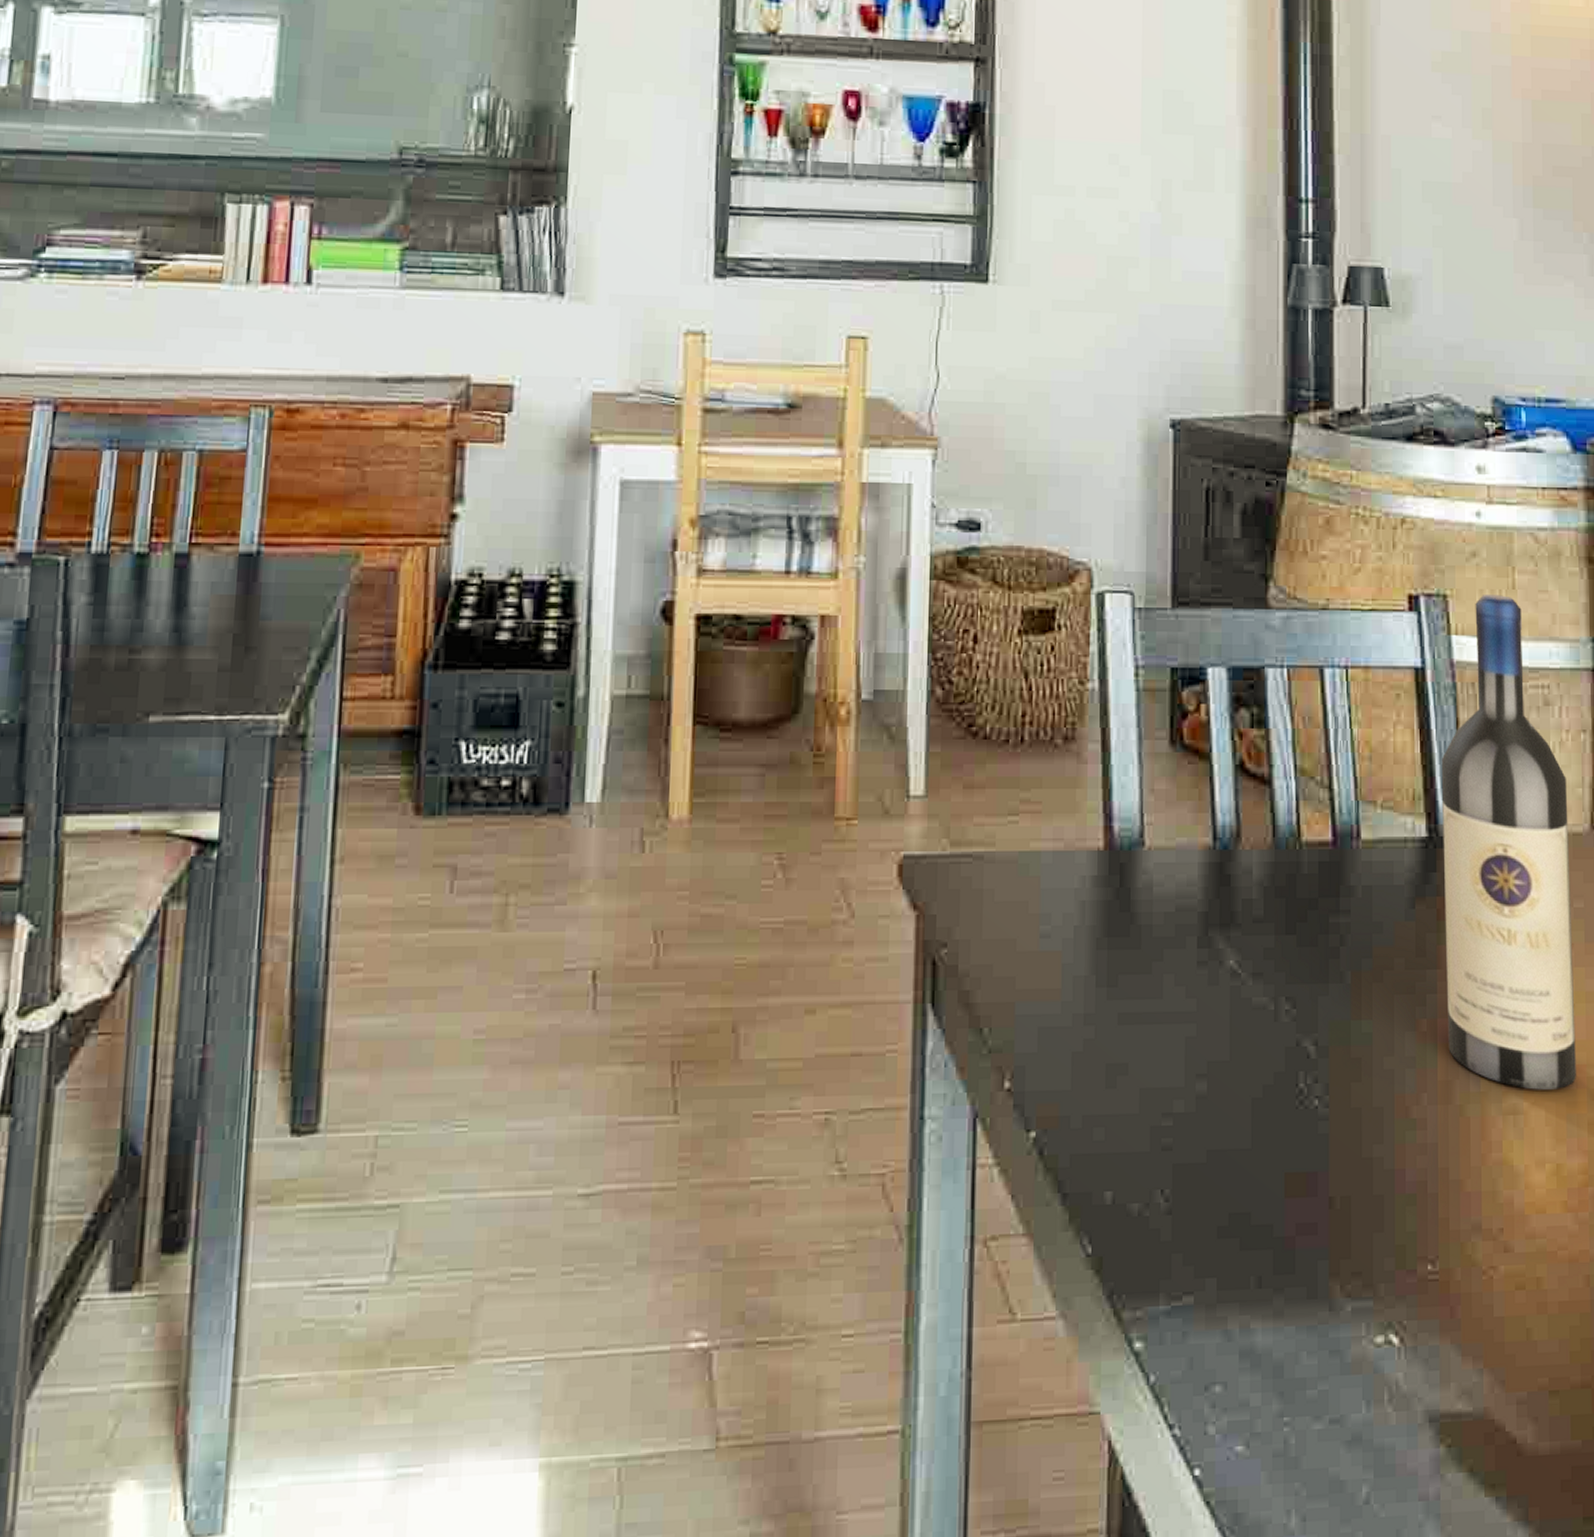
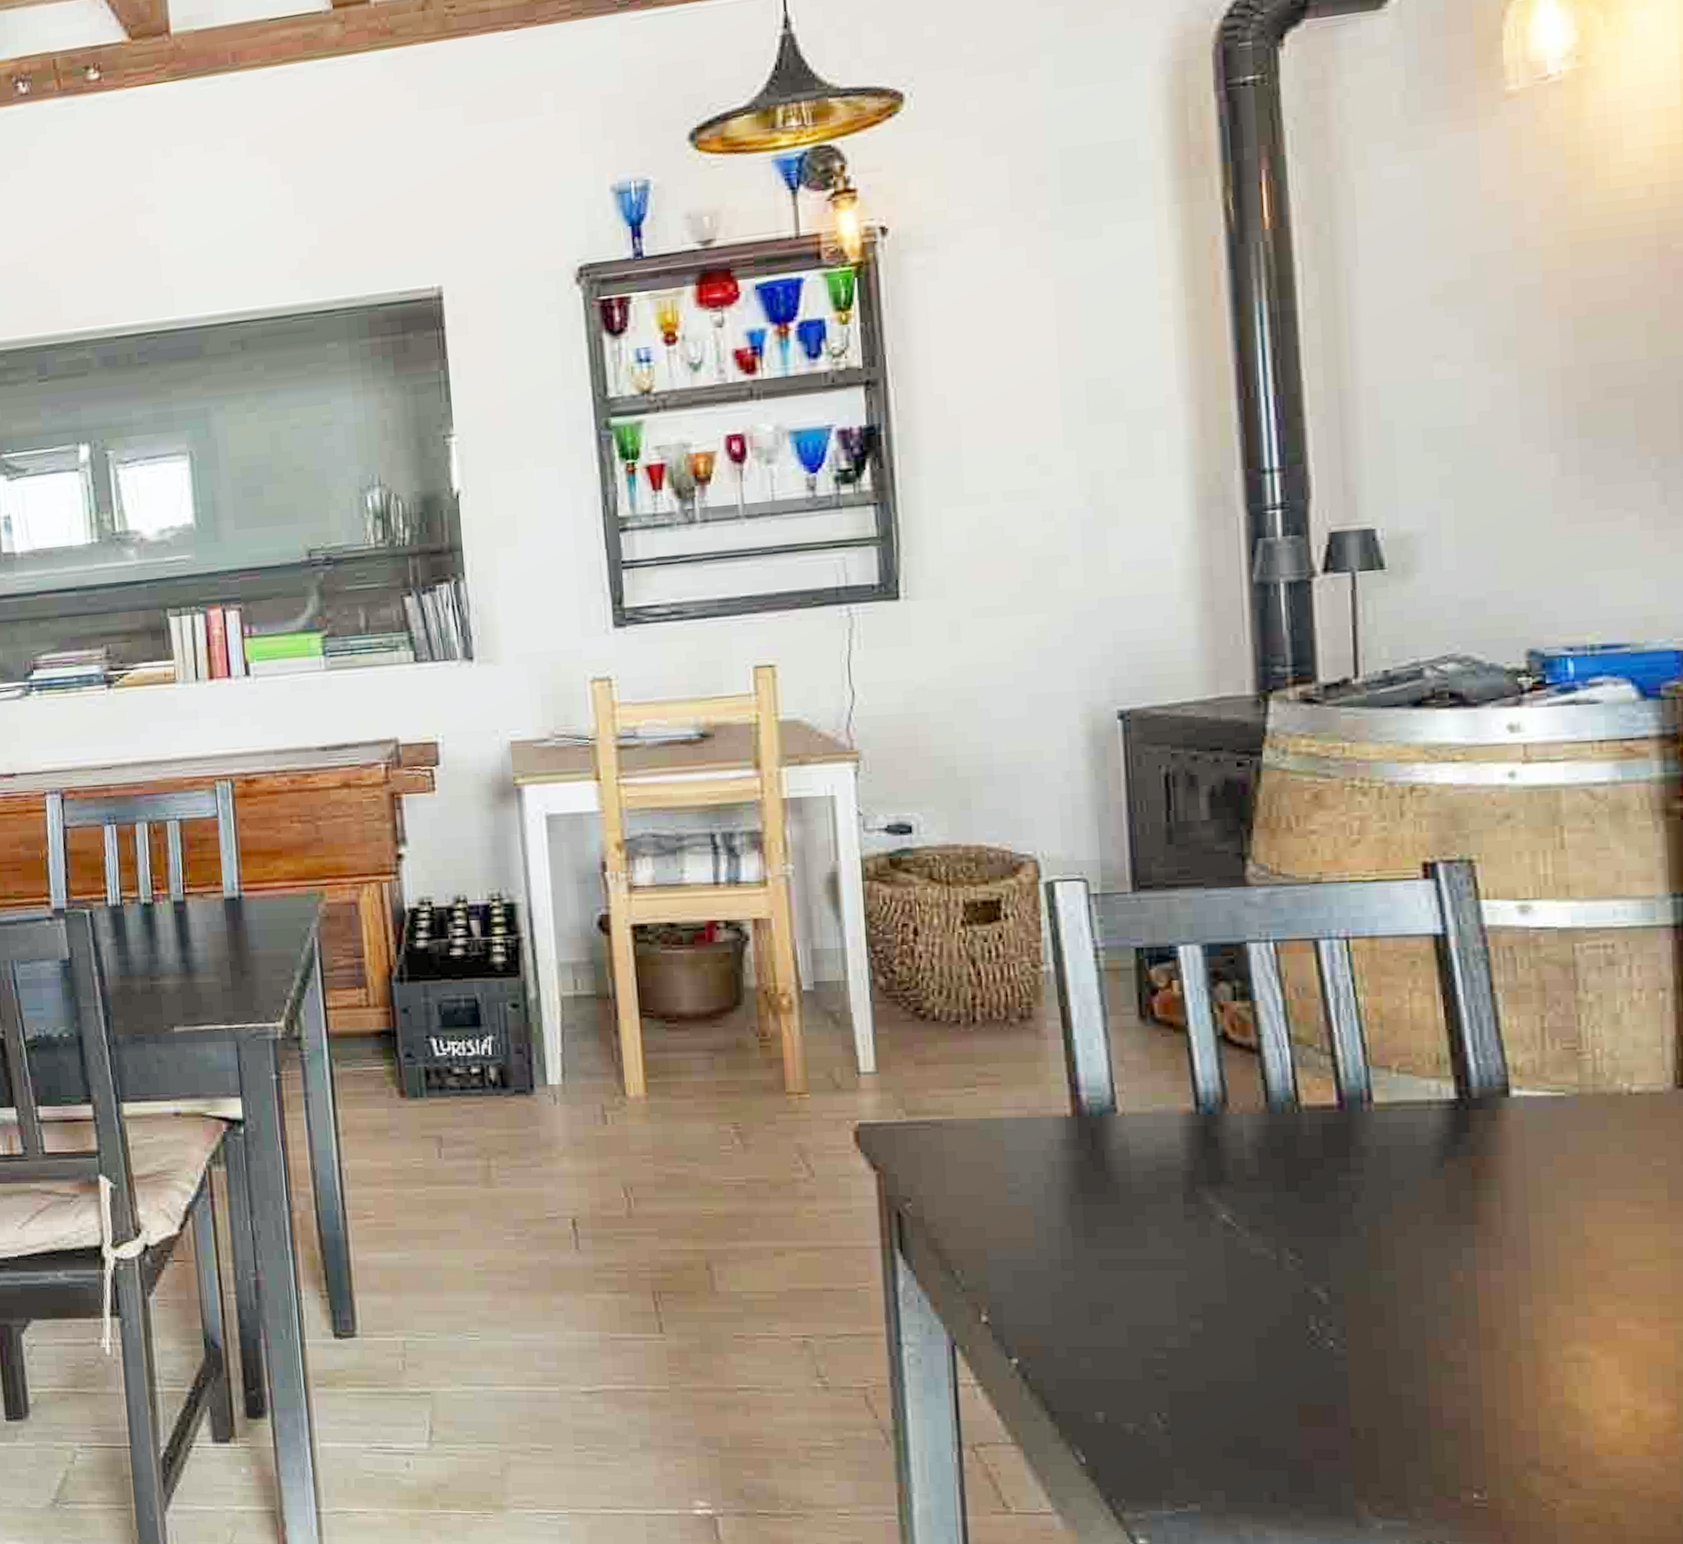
wine bottle: present [1441,593,1576,1090] -> none [1471,855,1659,1340]

